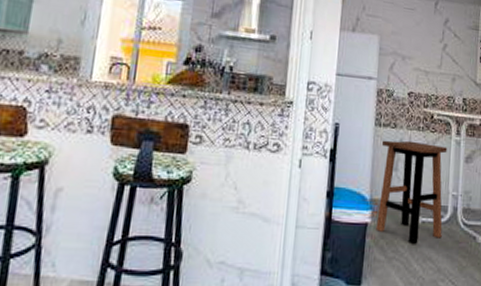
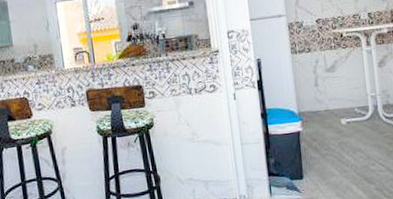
bar stool: present [376,140,447,244] -> none [301,57,367,141]

